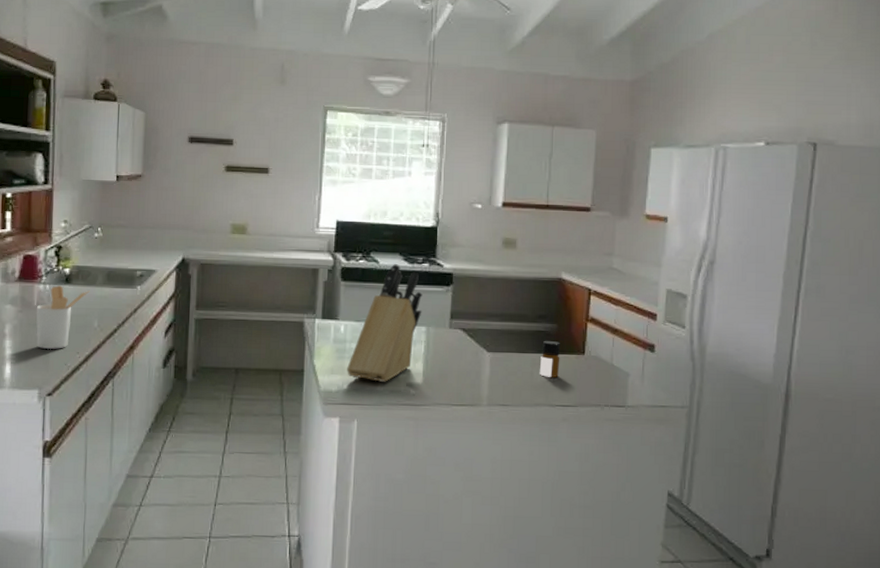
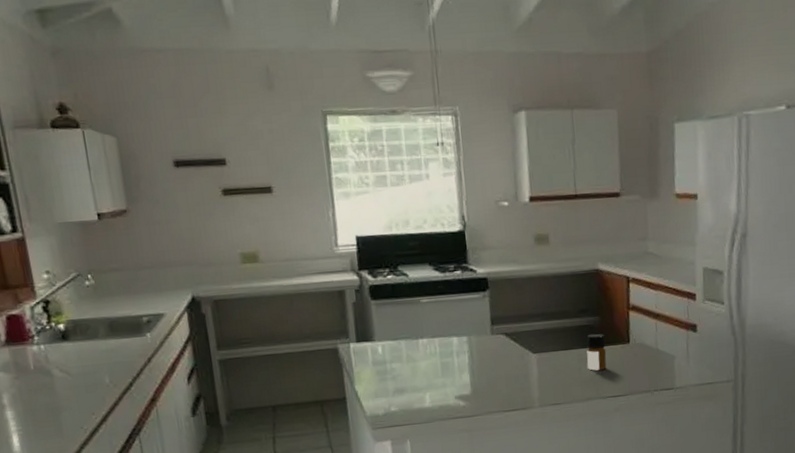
utensil holder: present [36,285,90,350] -> none [34,344,93,415]
knife block: present [347,264,423,382] -> none [391,275,461,399]

